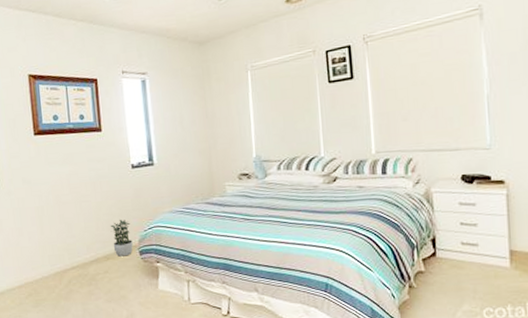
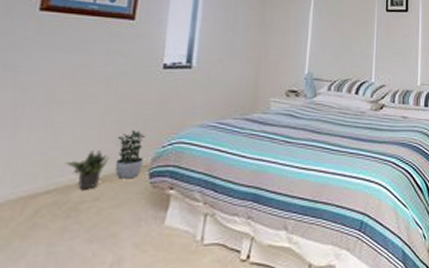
potted plant: none [79,236,108,266] -> present [65,150,109,190]

